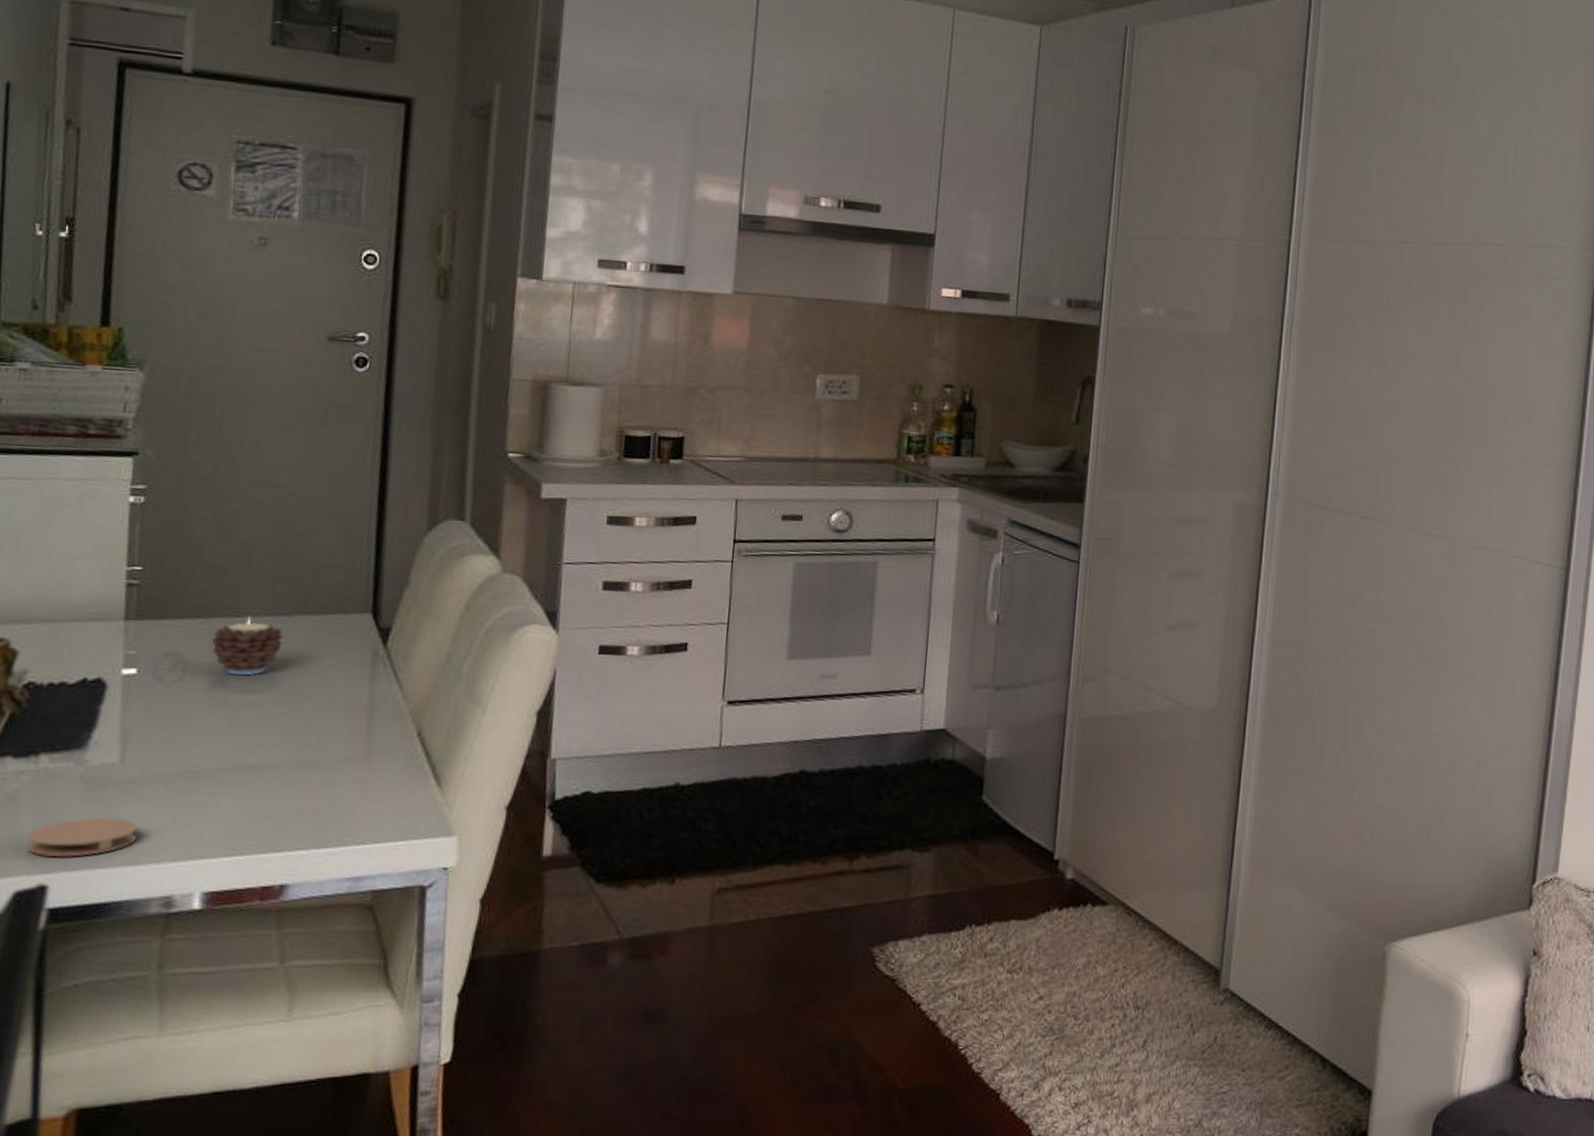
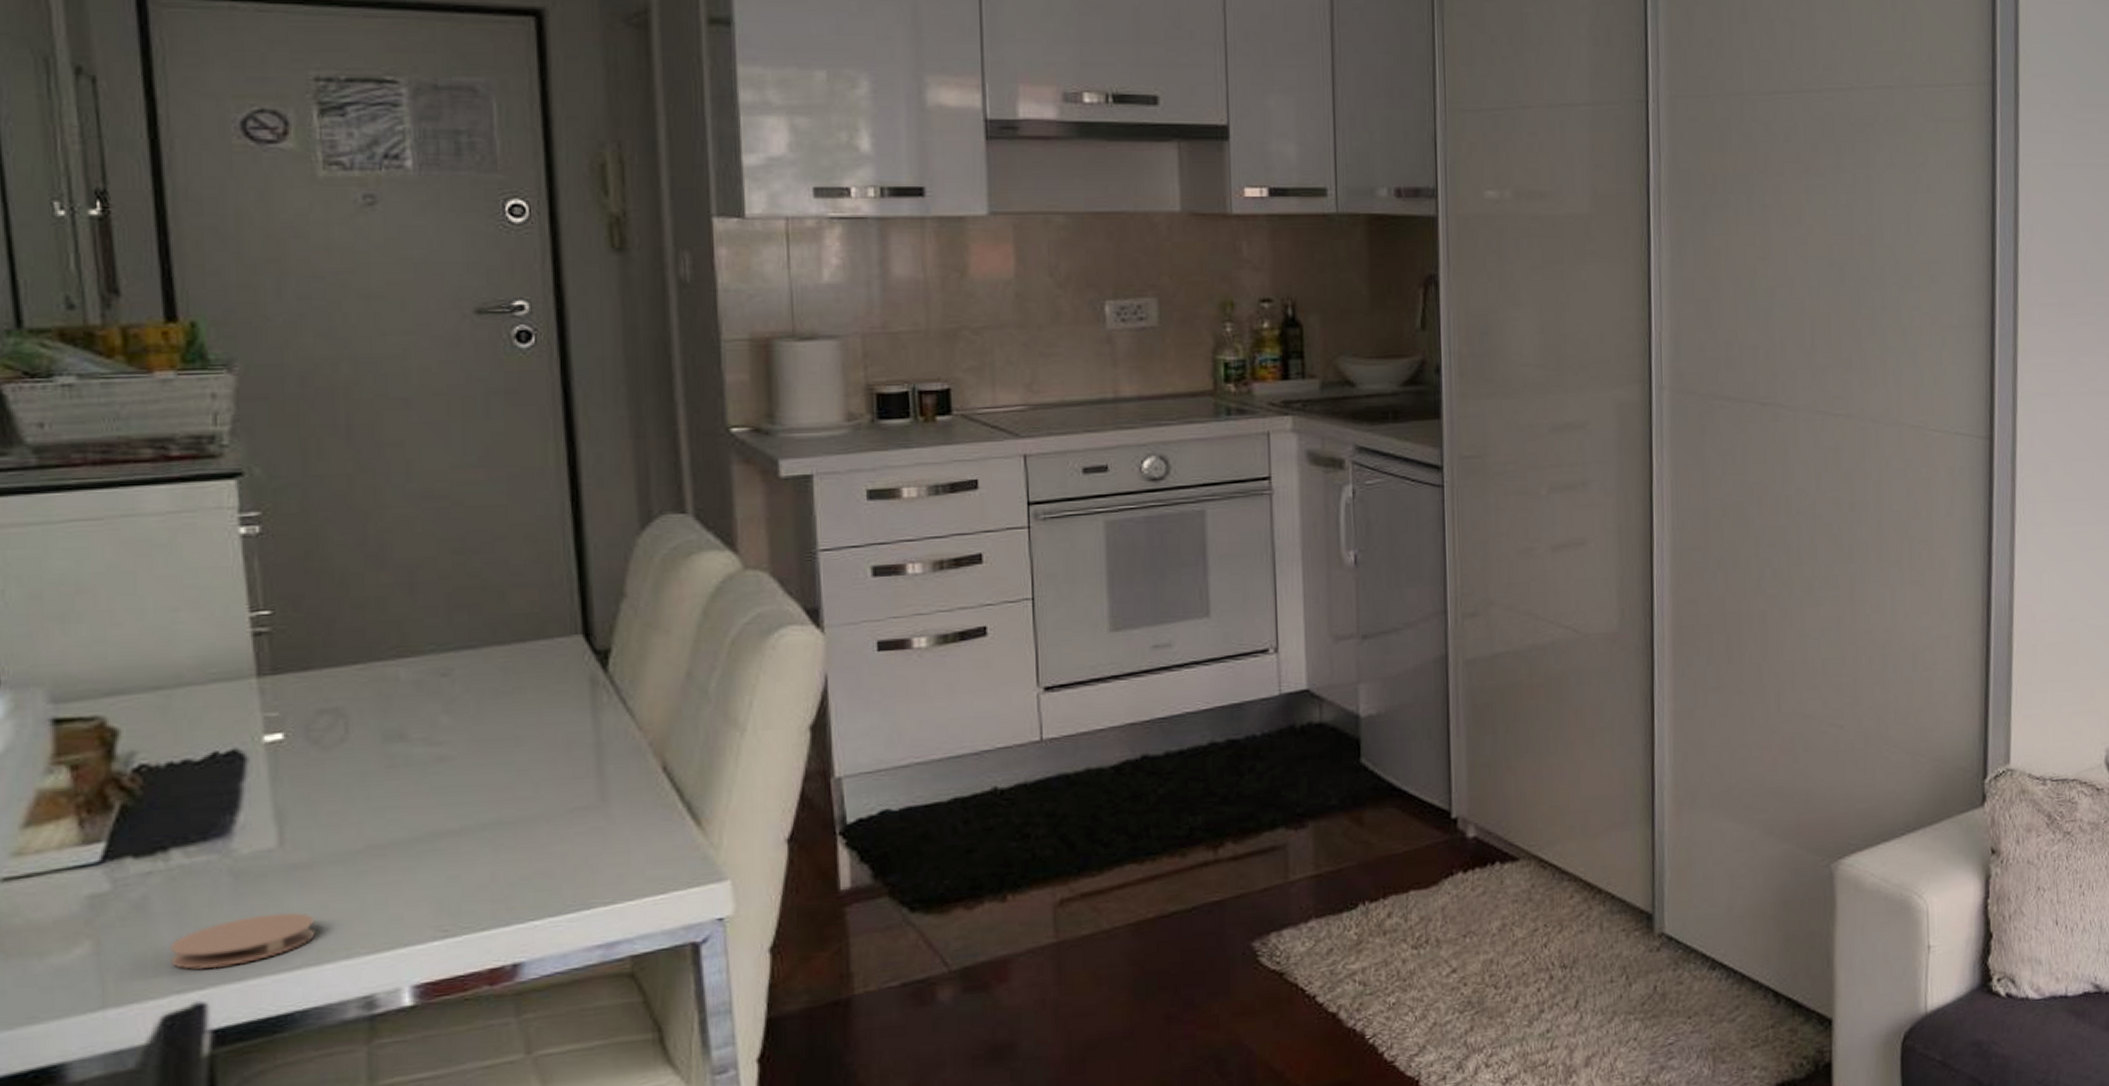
candle: present [211,617,283,676] -> none [377,655,472,727]

